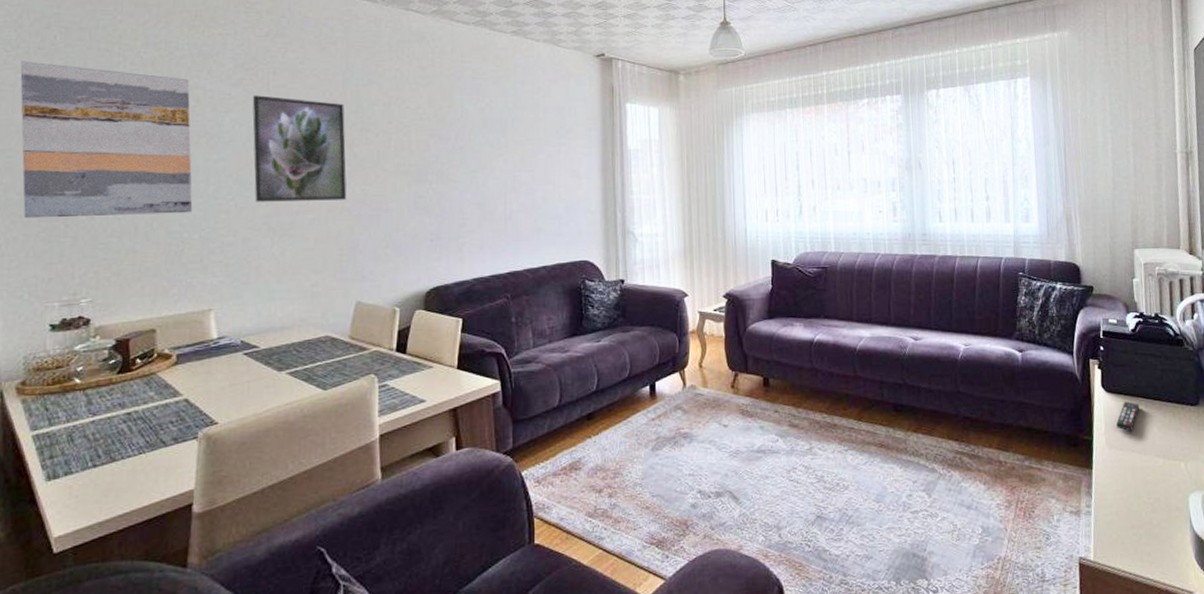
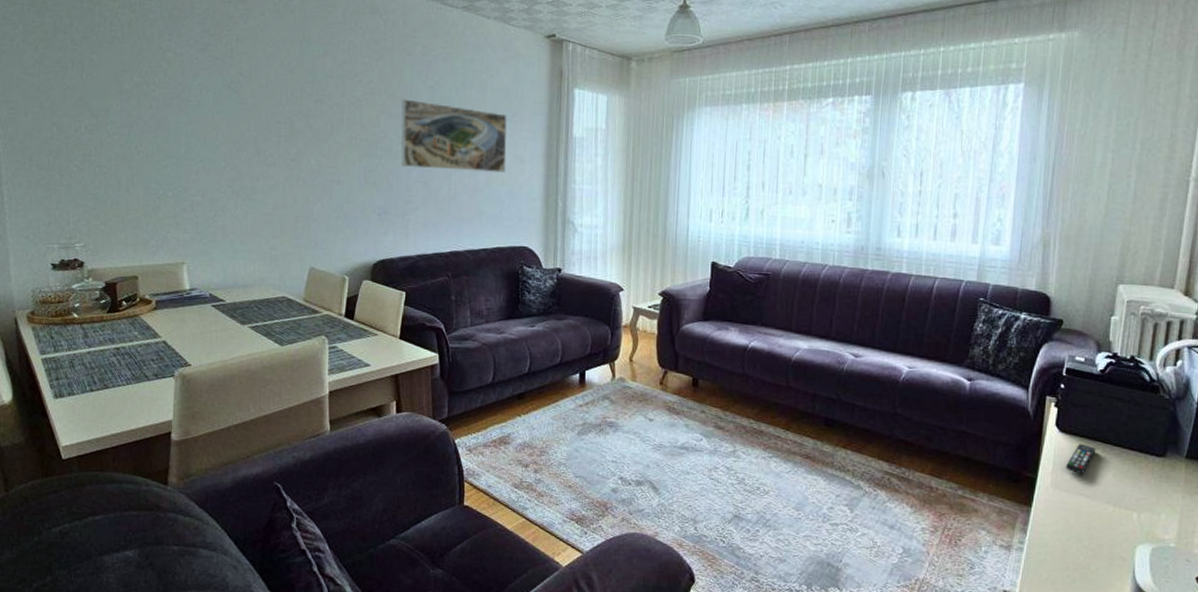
wall art: present [20,61,193,219] -> none [17,17,167,172]
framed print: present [252,95,347,202] -> none [217,61,303,169]
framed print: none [452,122,562,190] -> present [400,99,507,173]

